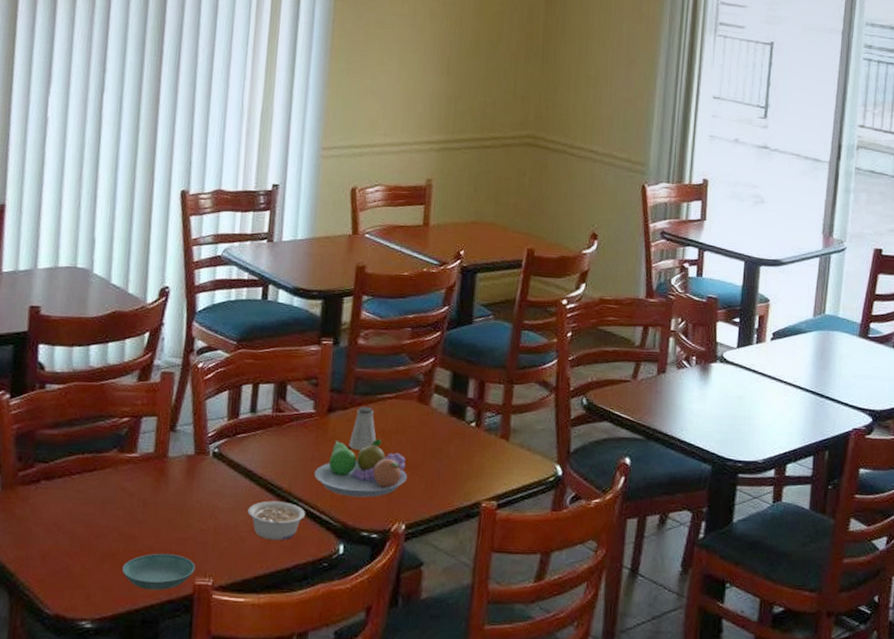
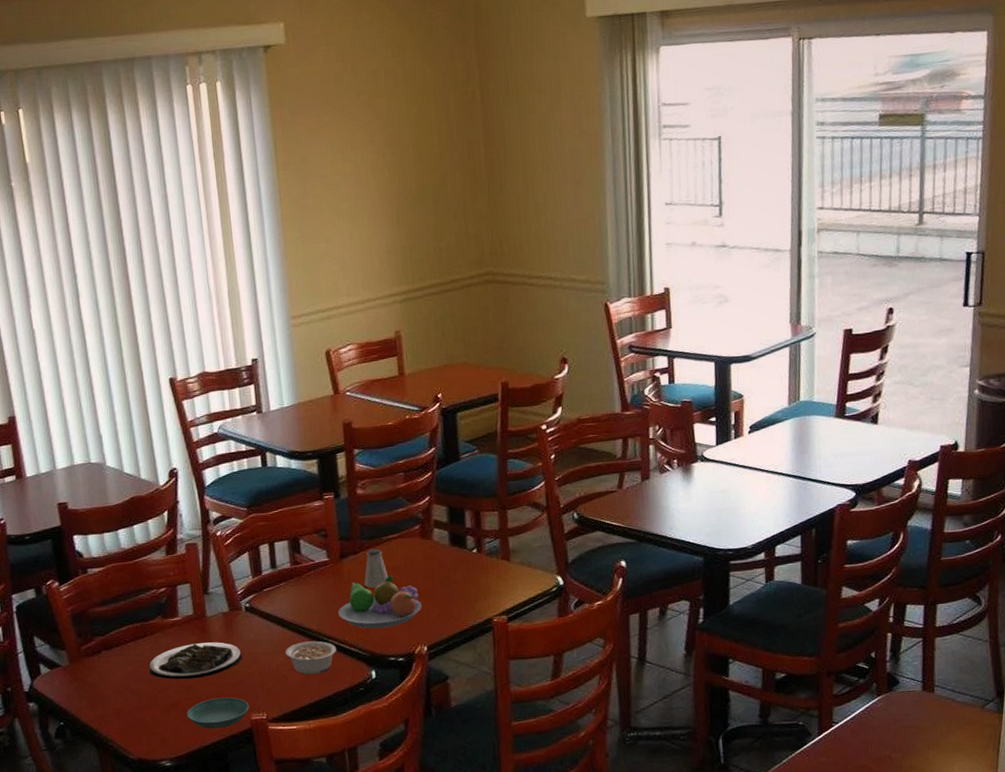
plate: none [90,486,199,528] -> present [149,642,242,680]

